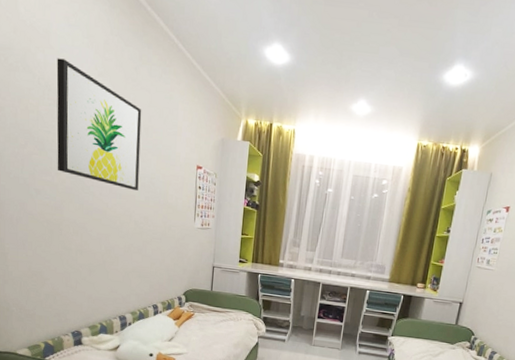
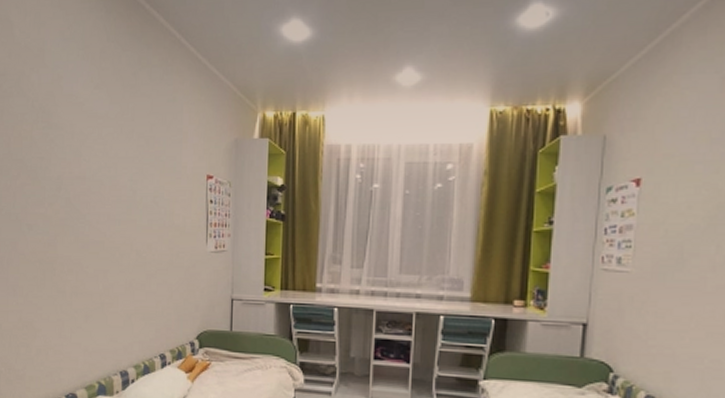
wall art: present [56,58,142,190] -> none [50,76,142,213]

